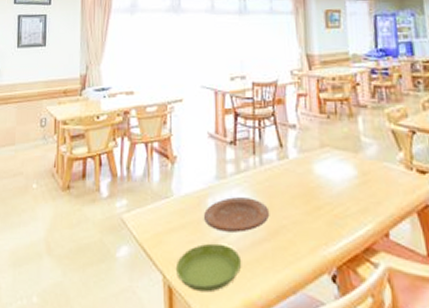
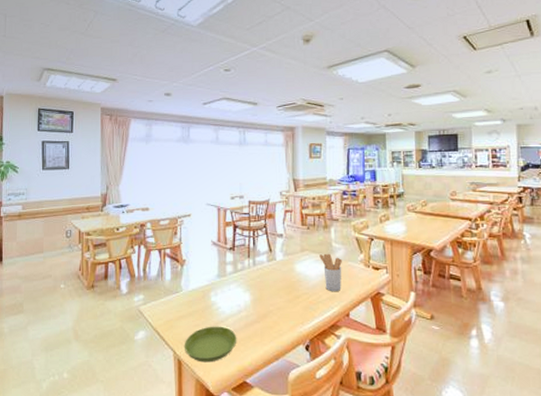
plate: present [204,197,270,233] -> none [208,291,260,317]
utensil holder: none [344,150,376,202] -> present [319,253,342,291]

